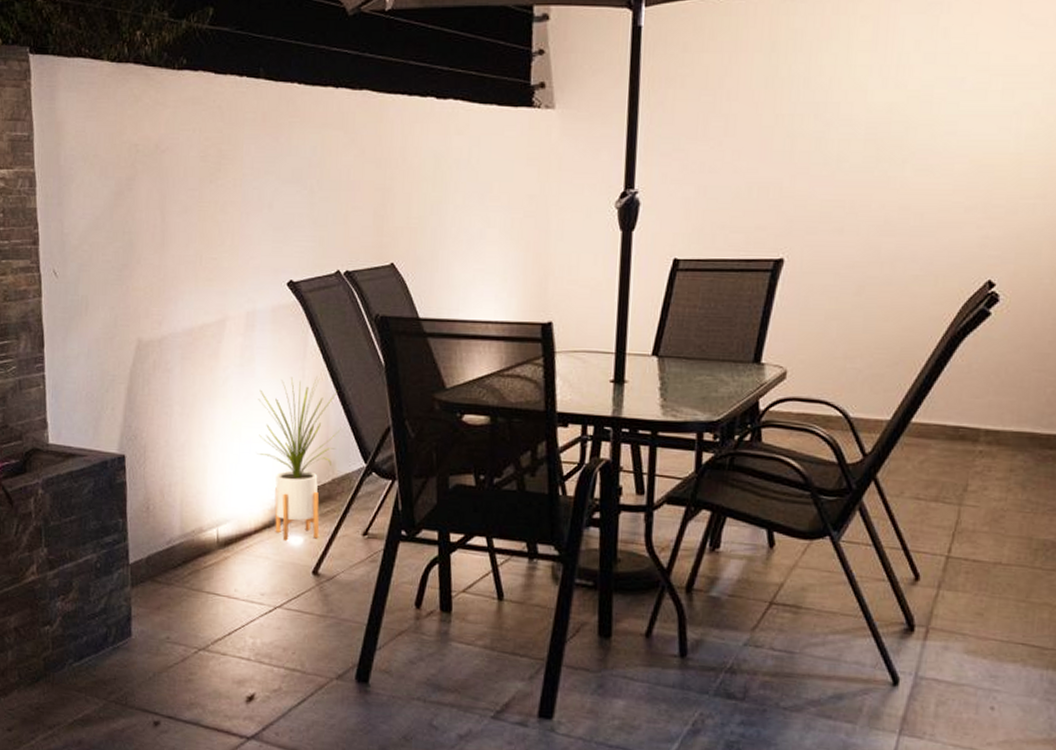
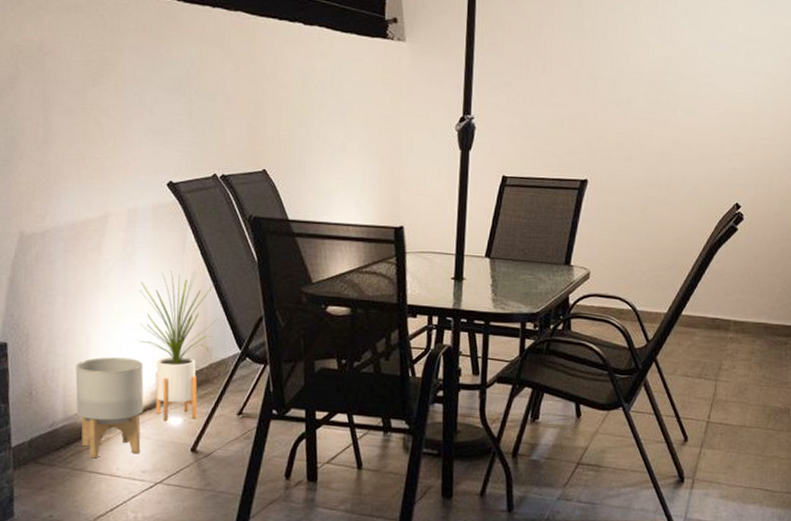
planter: none [192,470,263,579] -> present [75,357,144,459]

